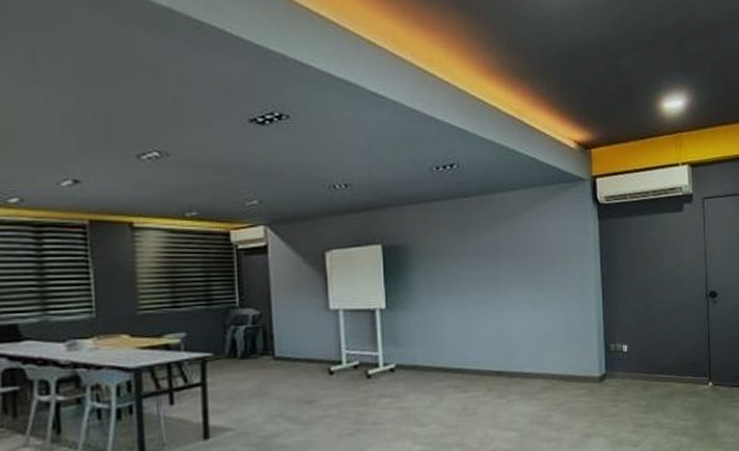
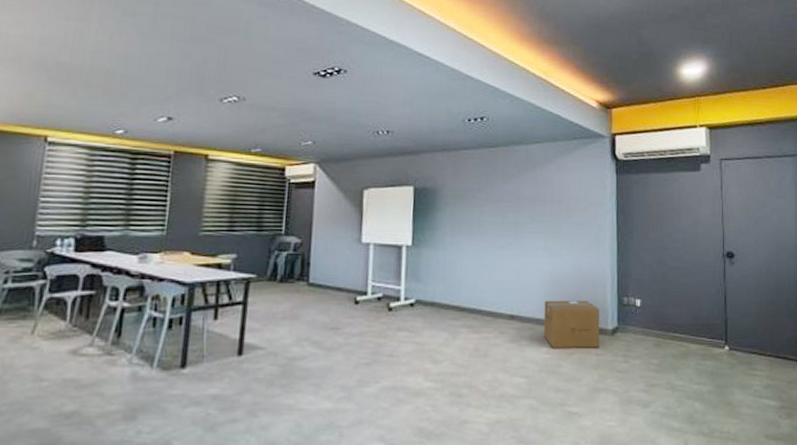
box: none [531,351,589,401] -> present [543,300,600,349]

